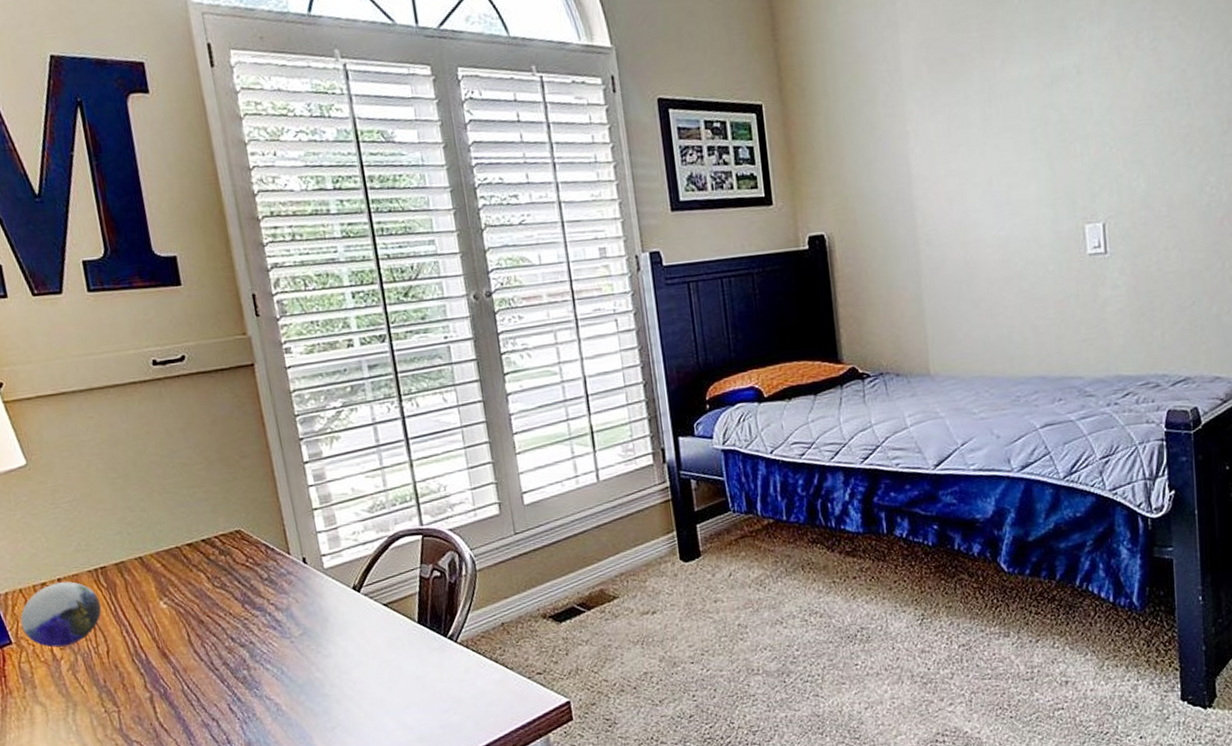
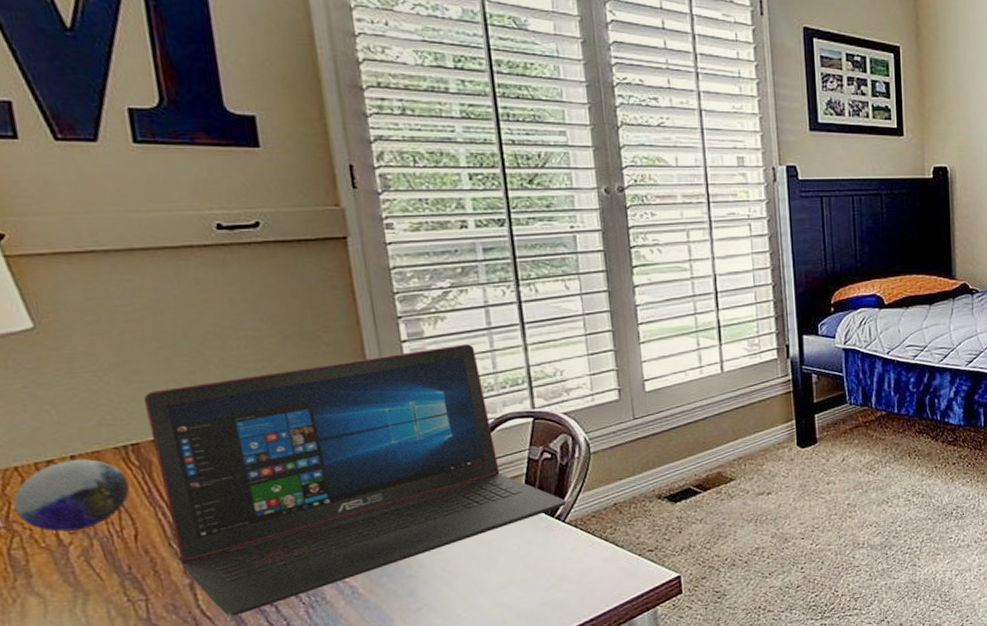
laptop: none [107,462,458,729] -> present [143,344,567,616]

